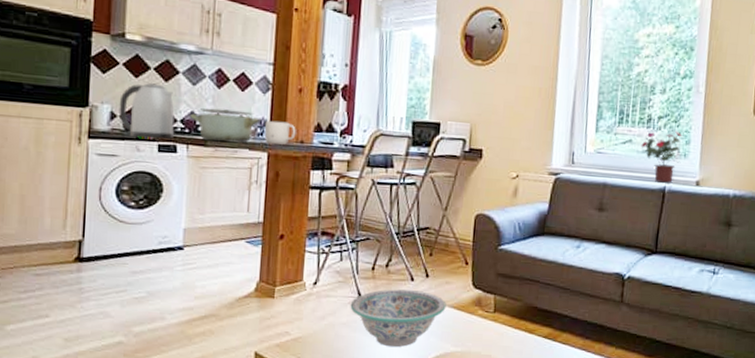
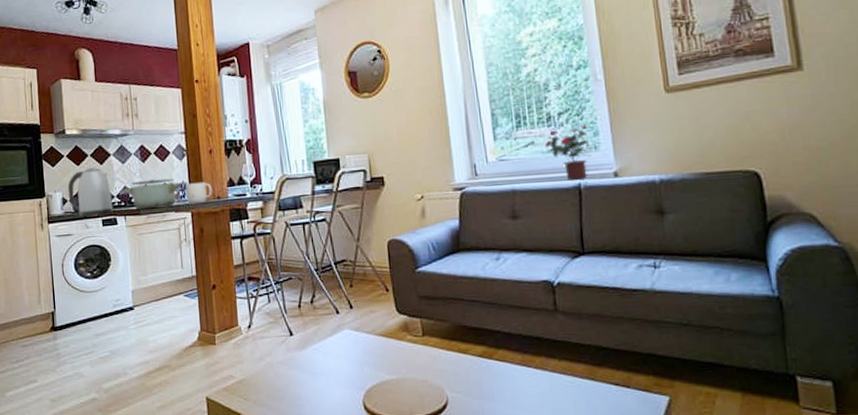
decorative bowl: present [350,289,446,347] -> none [284,322,375,380]

